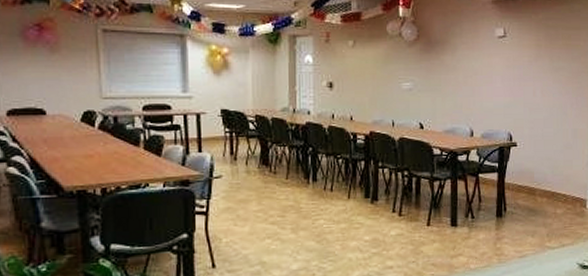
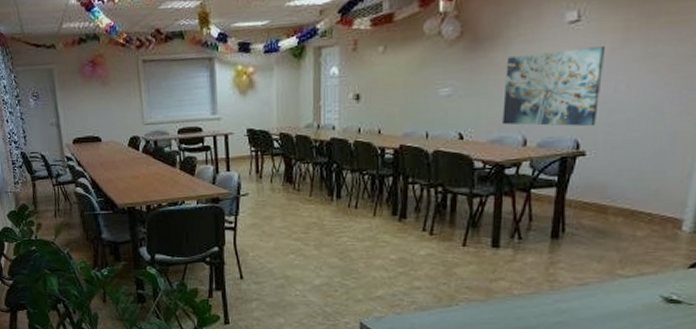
wall art: none [453,58,525,123] -> present [502,46,606,127]

